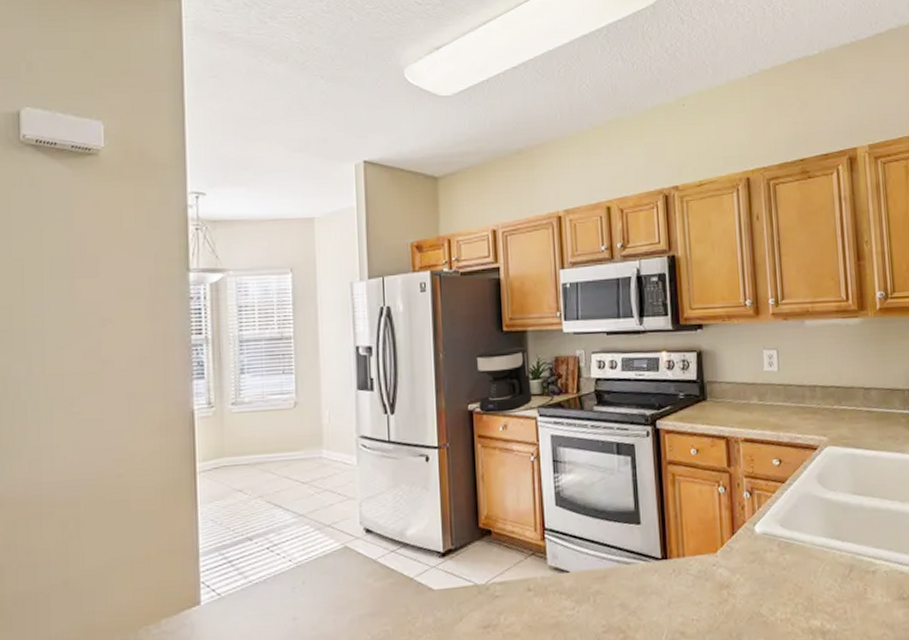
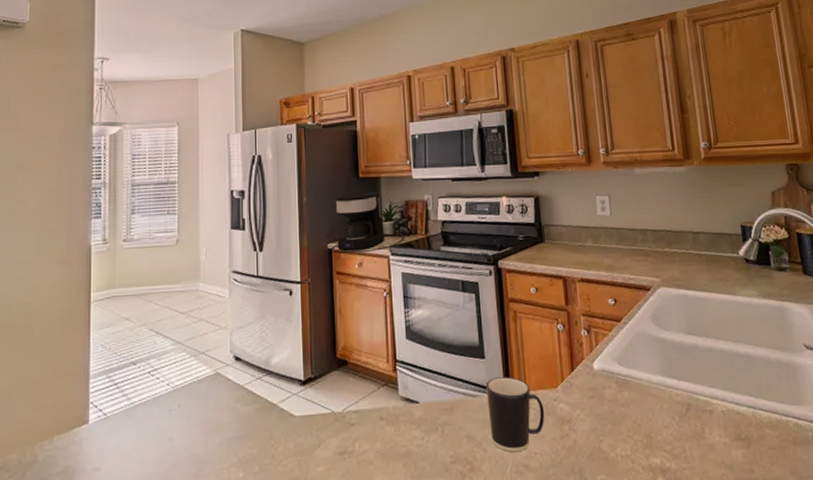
mug: none [641,542,703,620] -> present [486,377,545,453]

